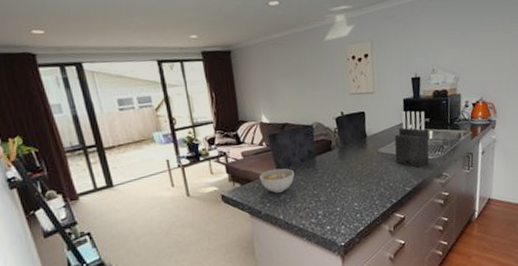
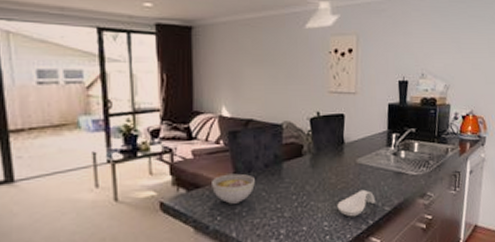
spoon rest: none [364,174,398,198] -> present [337,189,376,217]
knife block: present [394,111,429,168] -> none [375,118,414,184]

